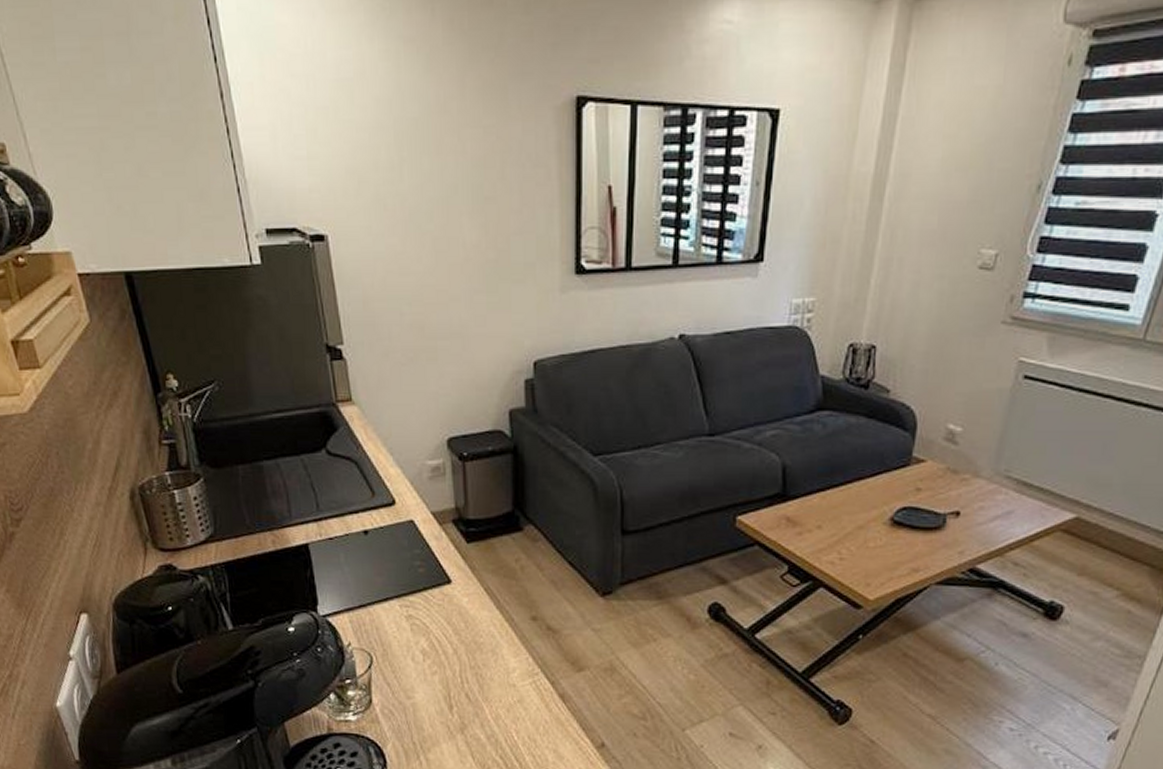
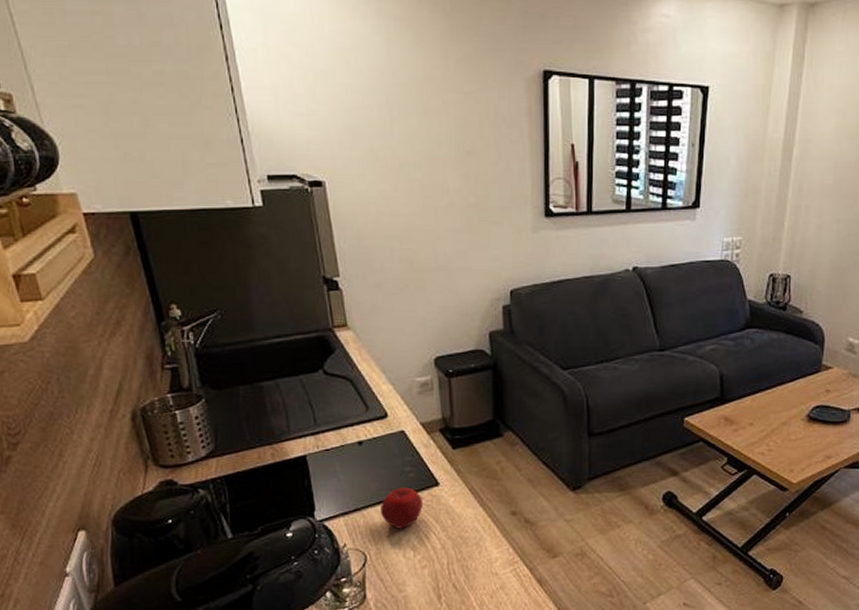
apple: none [388,583,433,629] -> present [381,487,423,529]

